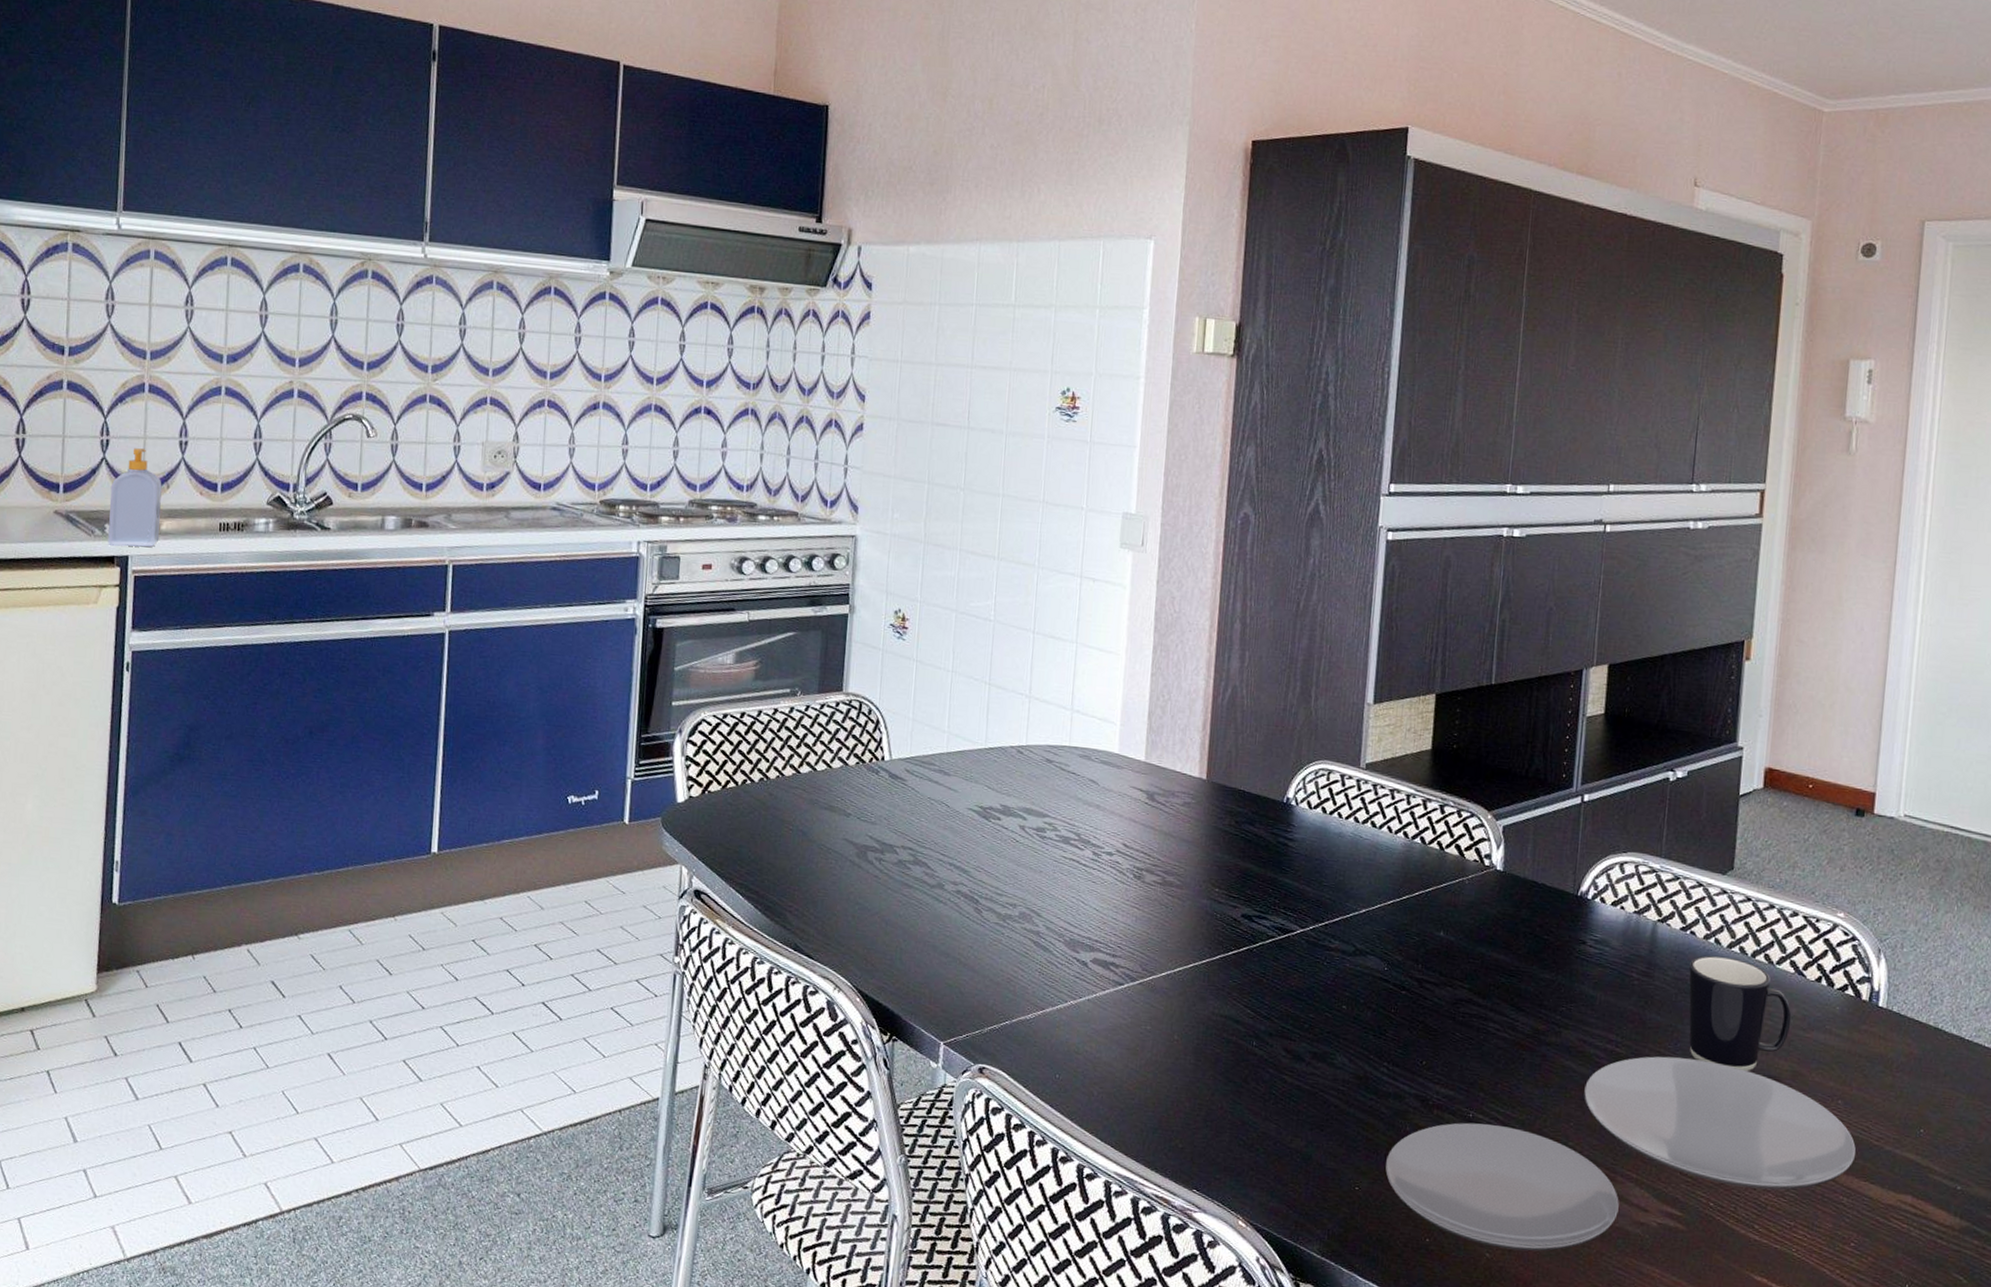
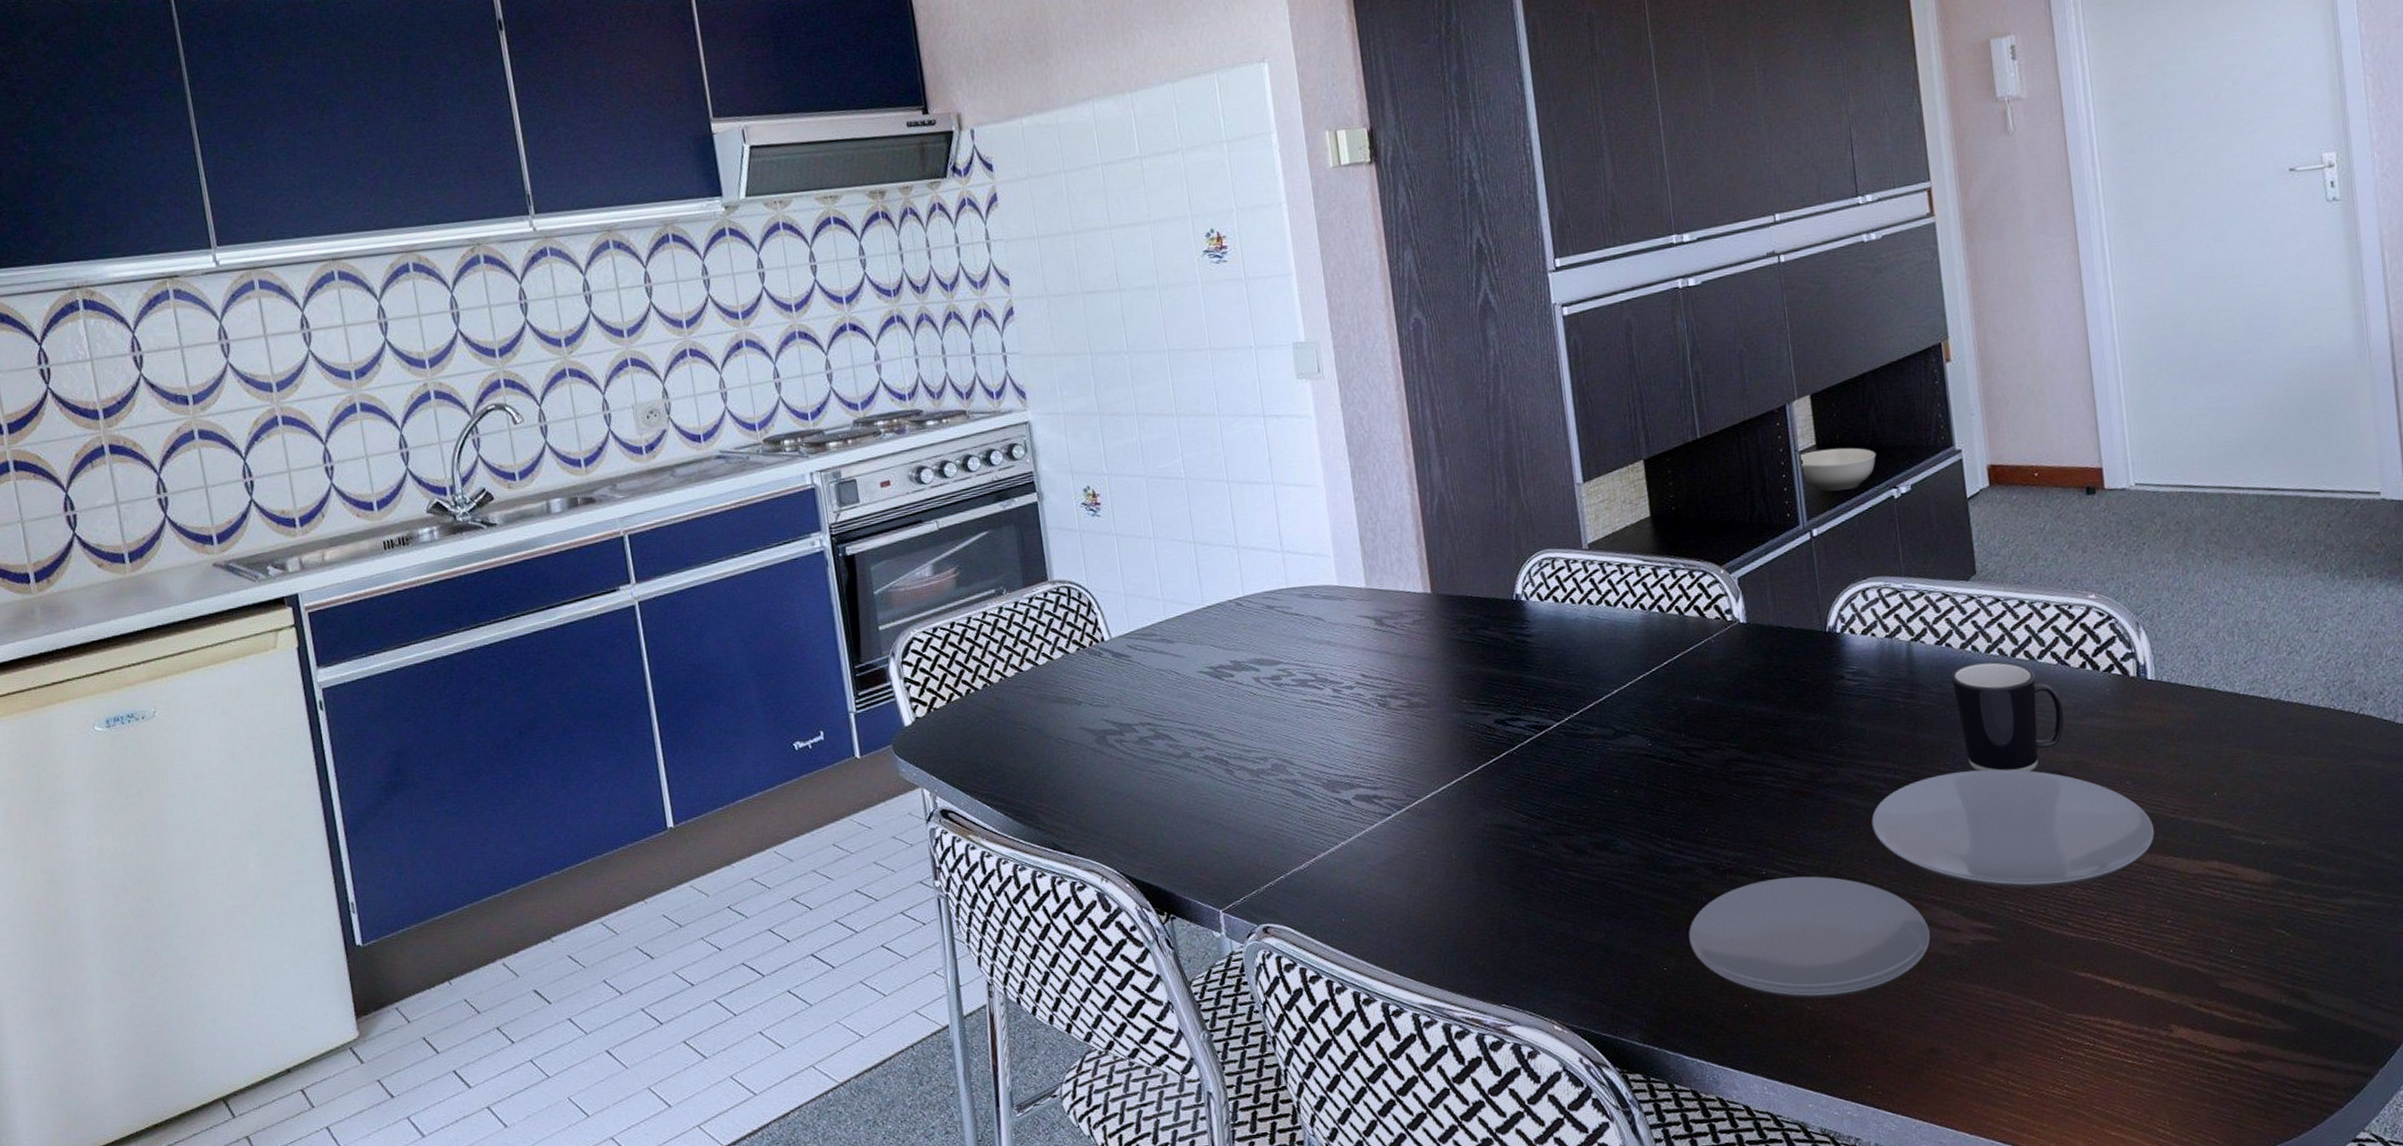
soap bottle: present [108,448,162,548] -> none [264,483,326,588]
bowl: none [1585,718,1661,764] -> present [1798,447,1877,492]

